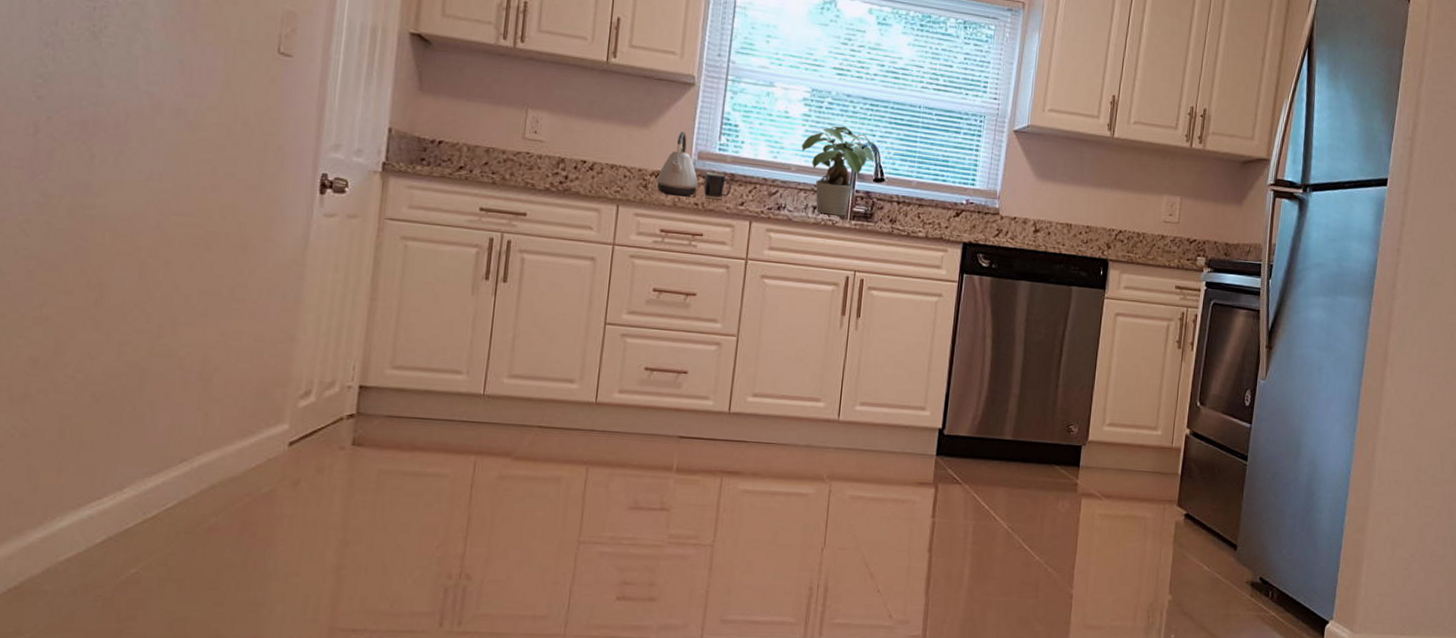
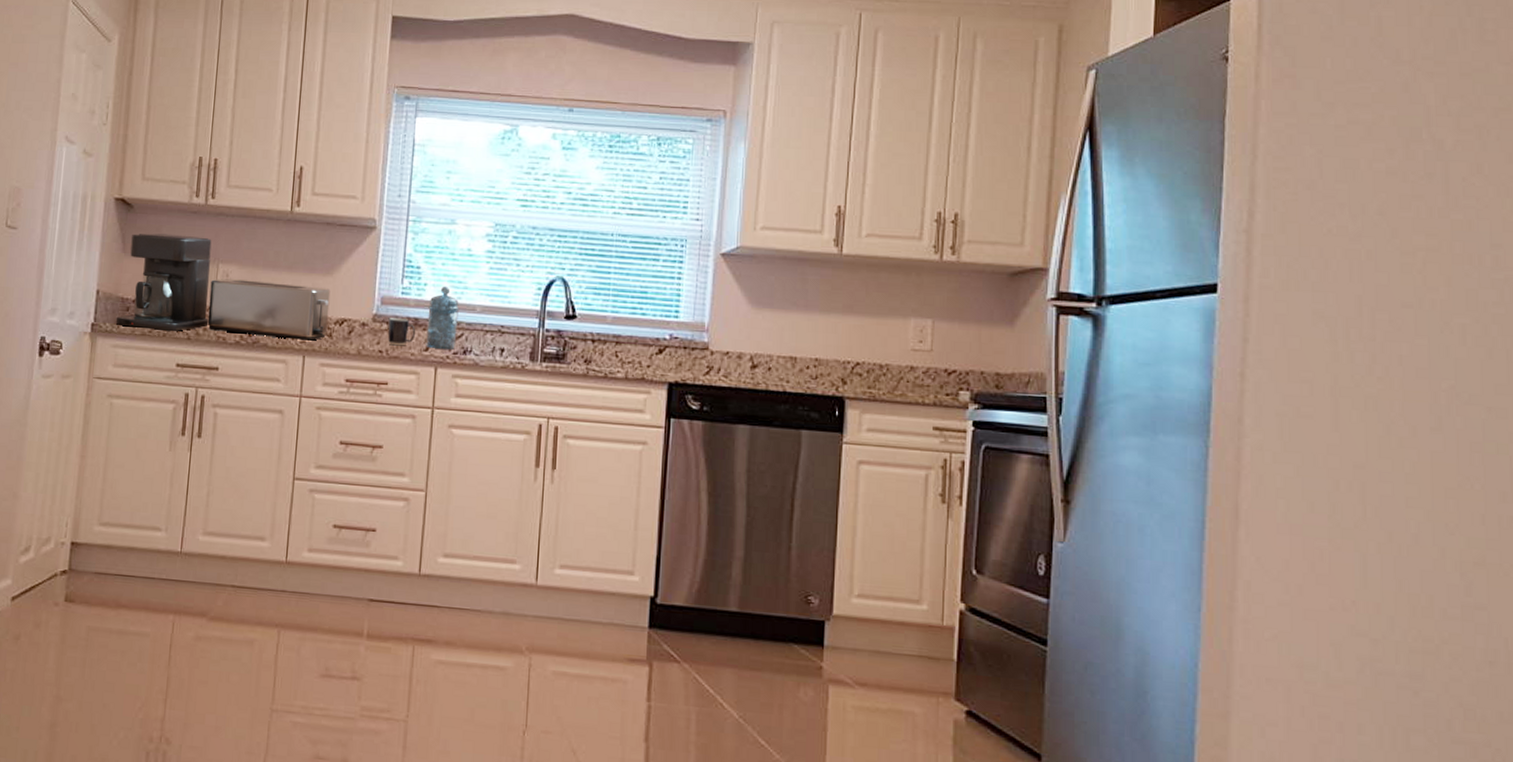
coffee maker: none [410,72,520,176] -> present [115,233,212,332]
toaster: none [515,124,647,192] -> present [207,278,331,342]
kettle: present [656,132,699,197] -> none [341,277,382,344]
canister: none [741,144,776,205] -> present [426,286,460,349]
potted plant: present [801,126,877,216] -> none [486,261,567,358]

